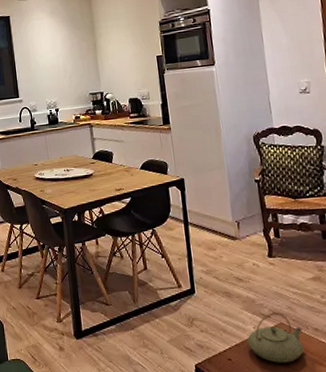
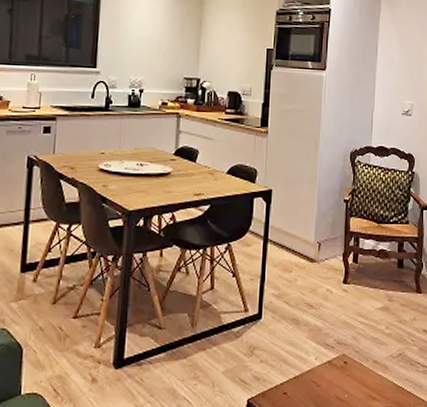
teapot: present [247,313,304,363] -> none [306,344,362,397]

